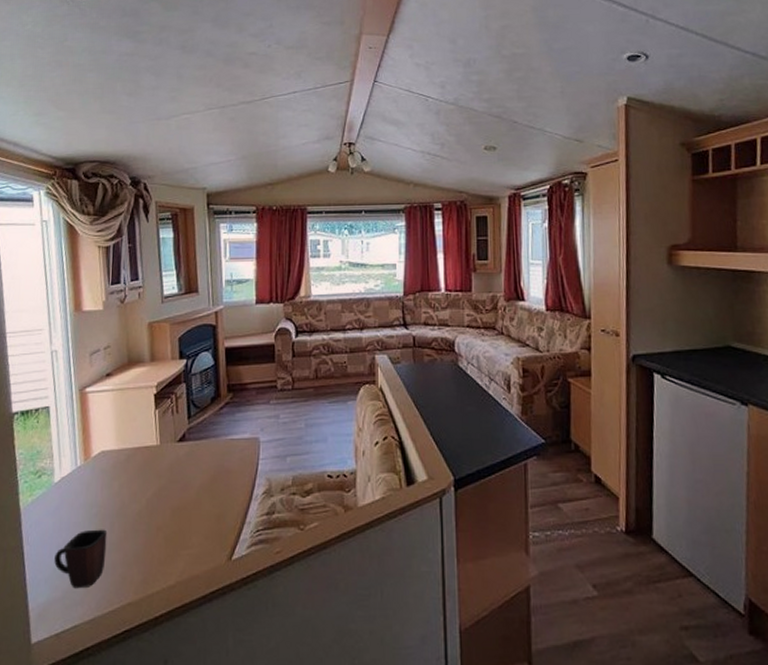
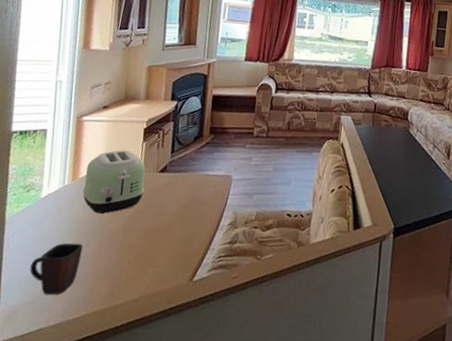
toaster: none [97,421,164,494] -> present [82,150,146,214]

